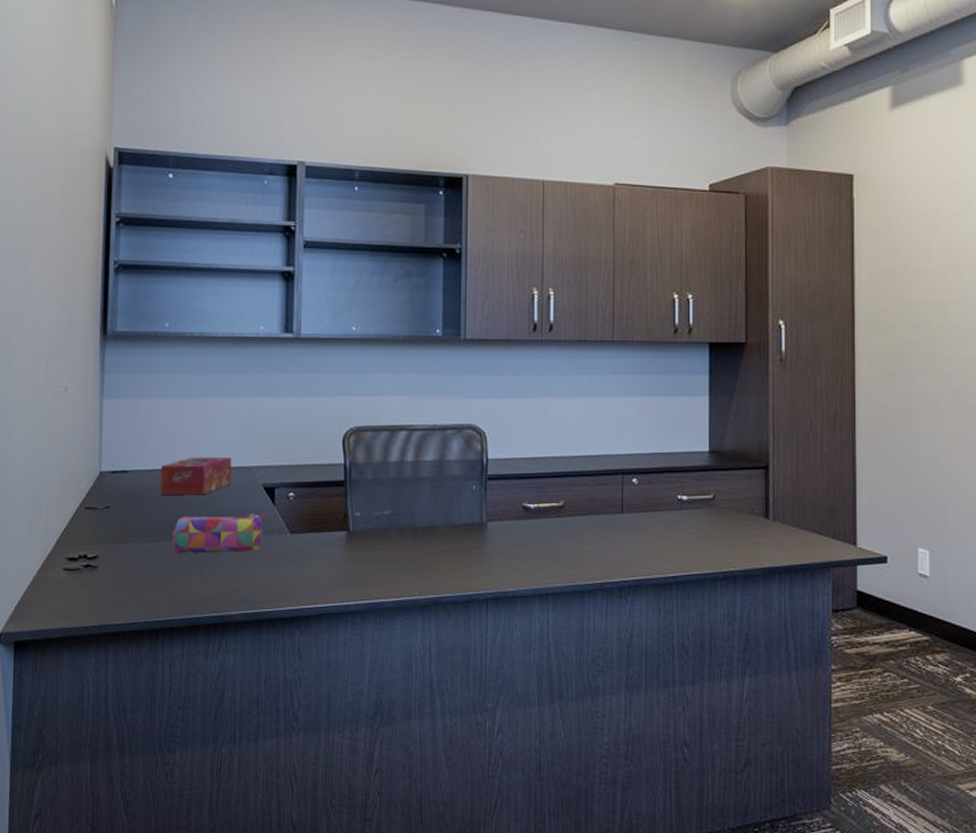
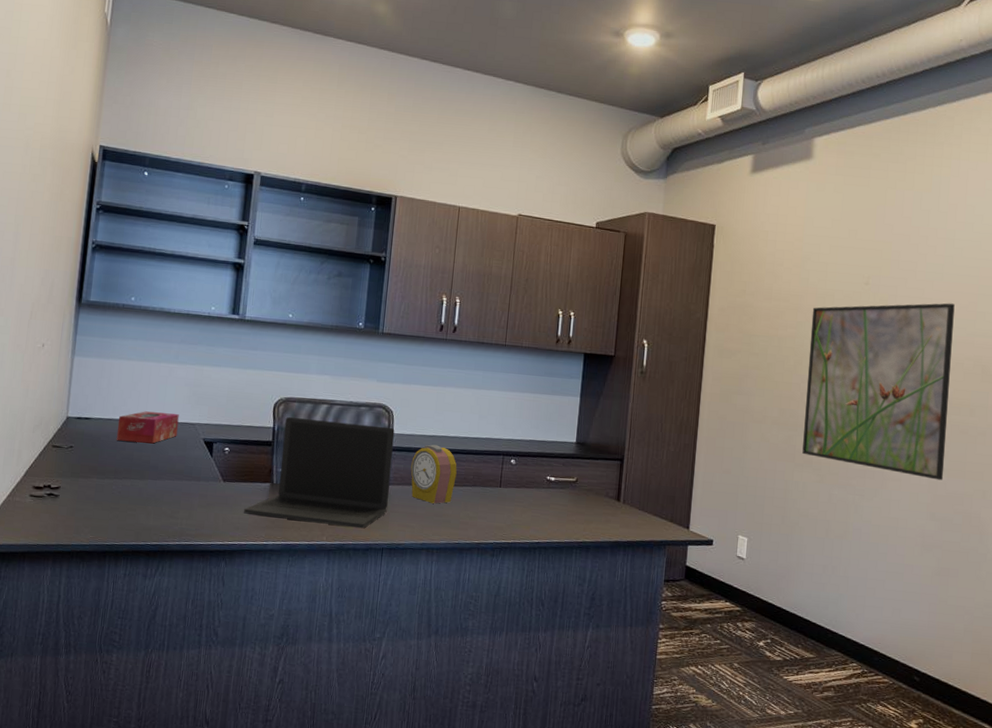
pencil case: present [172,513,266,554] -> none [123,460,204,494]
laptop: none [318,450,489,577] -> present [244,417,395,529]
alarm clock: none [513,468,568,540] -> present [410,444,457,504]

